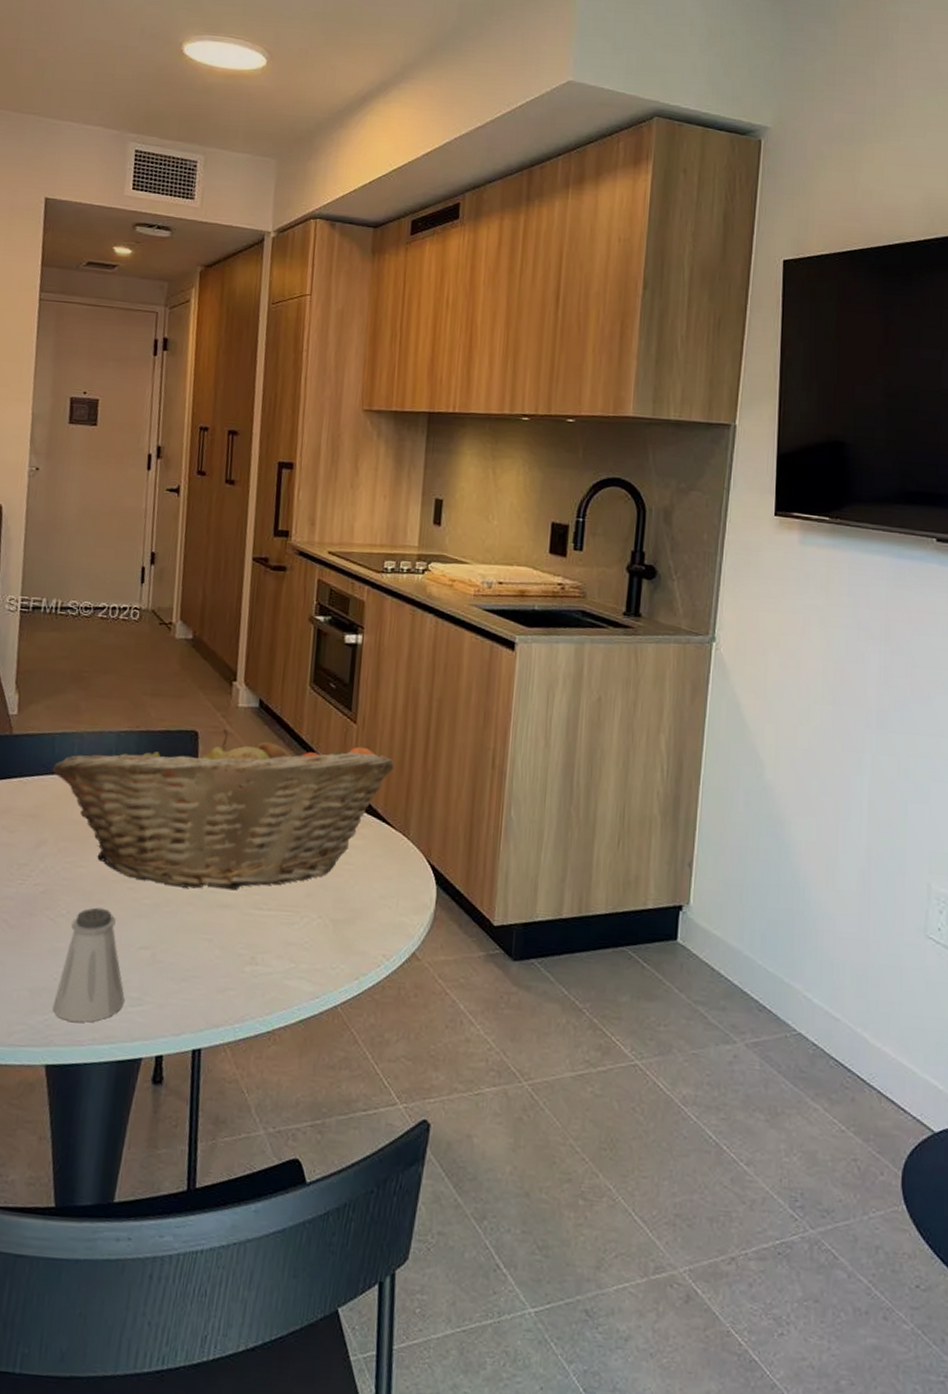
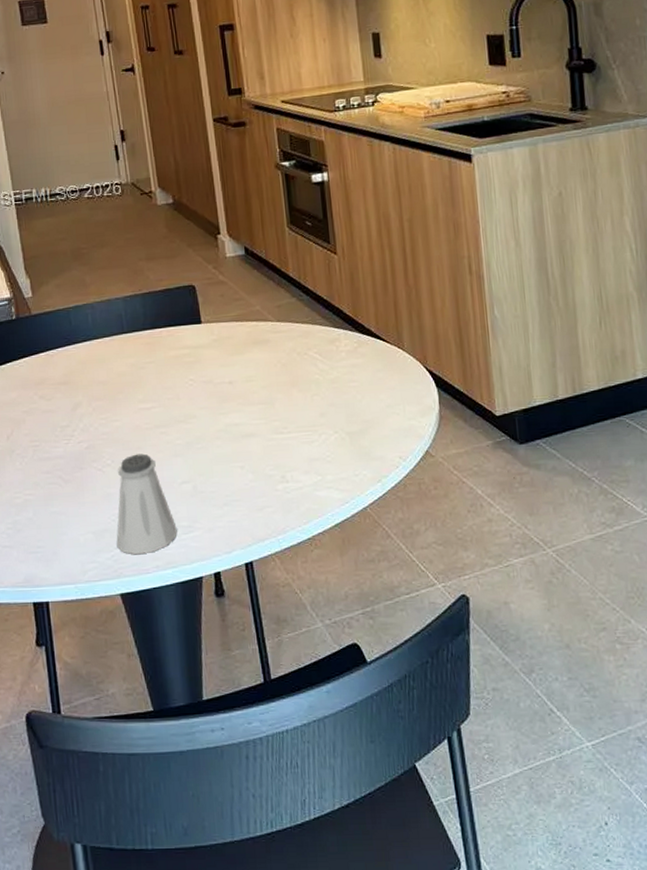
fruit basket: present [53,729,395,890] -> none [73,274,379,425]

